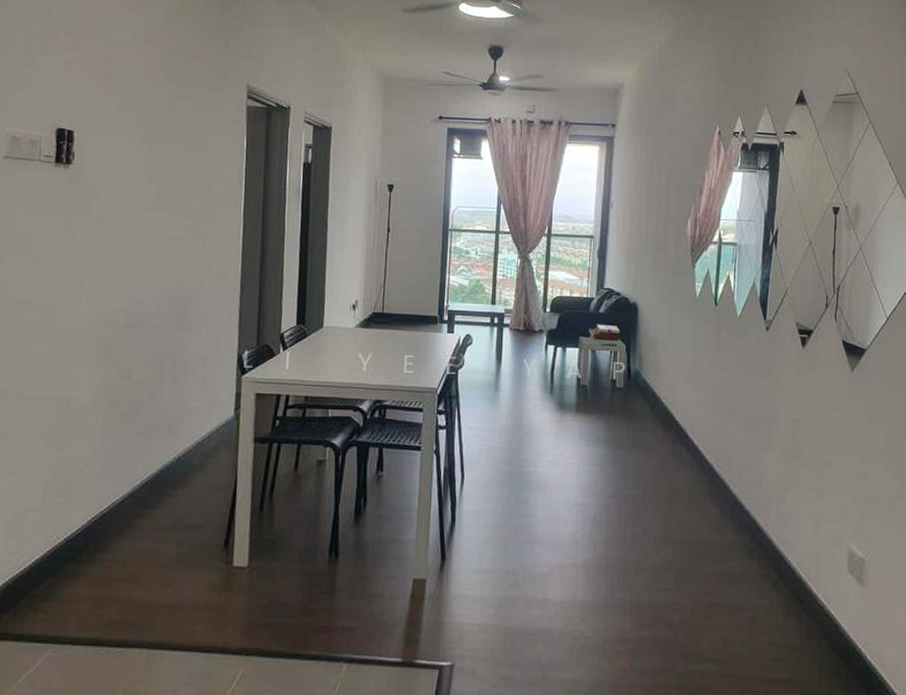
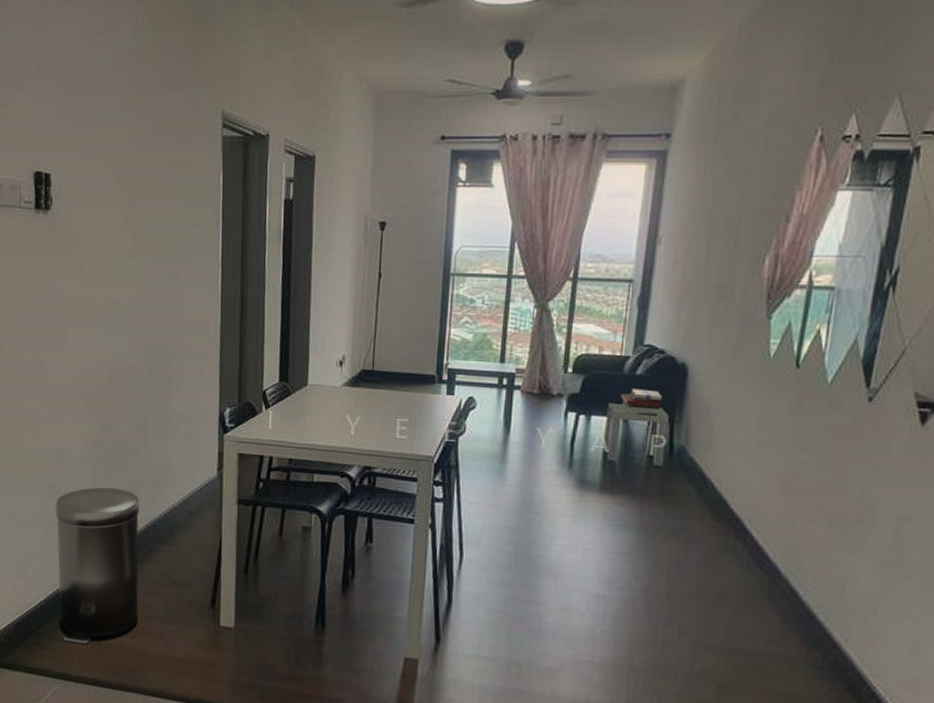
pedal bin: none [56,434,153,602] -> present [56,487,140,645]

